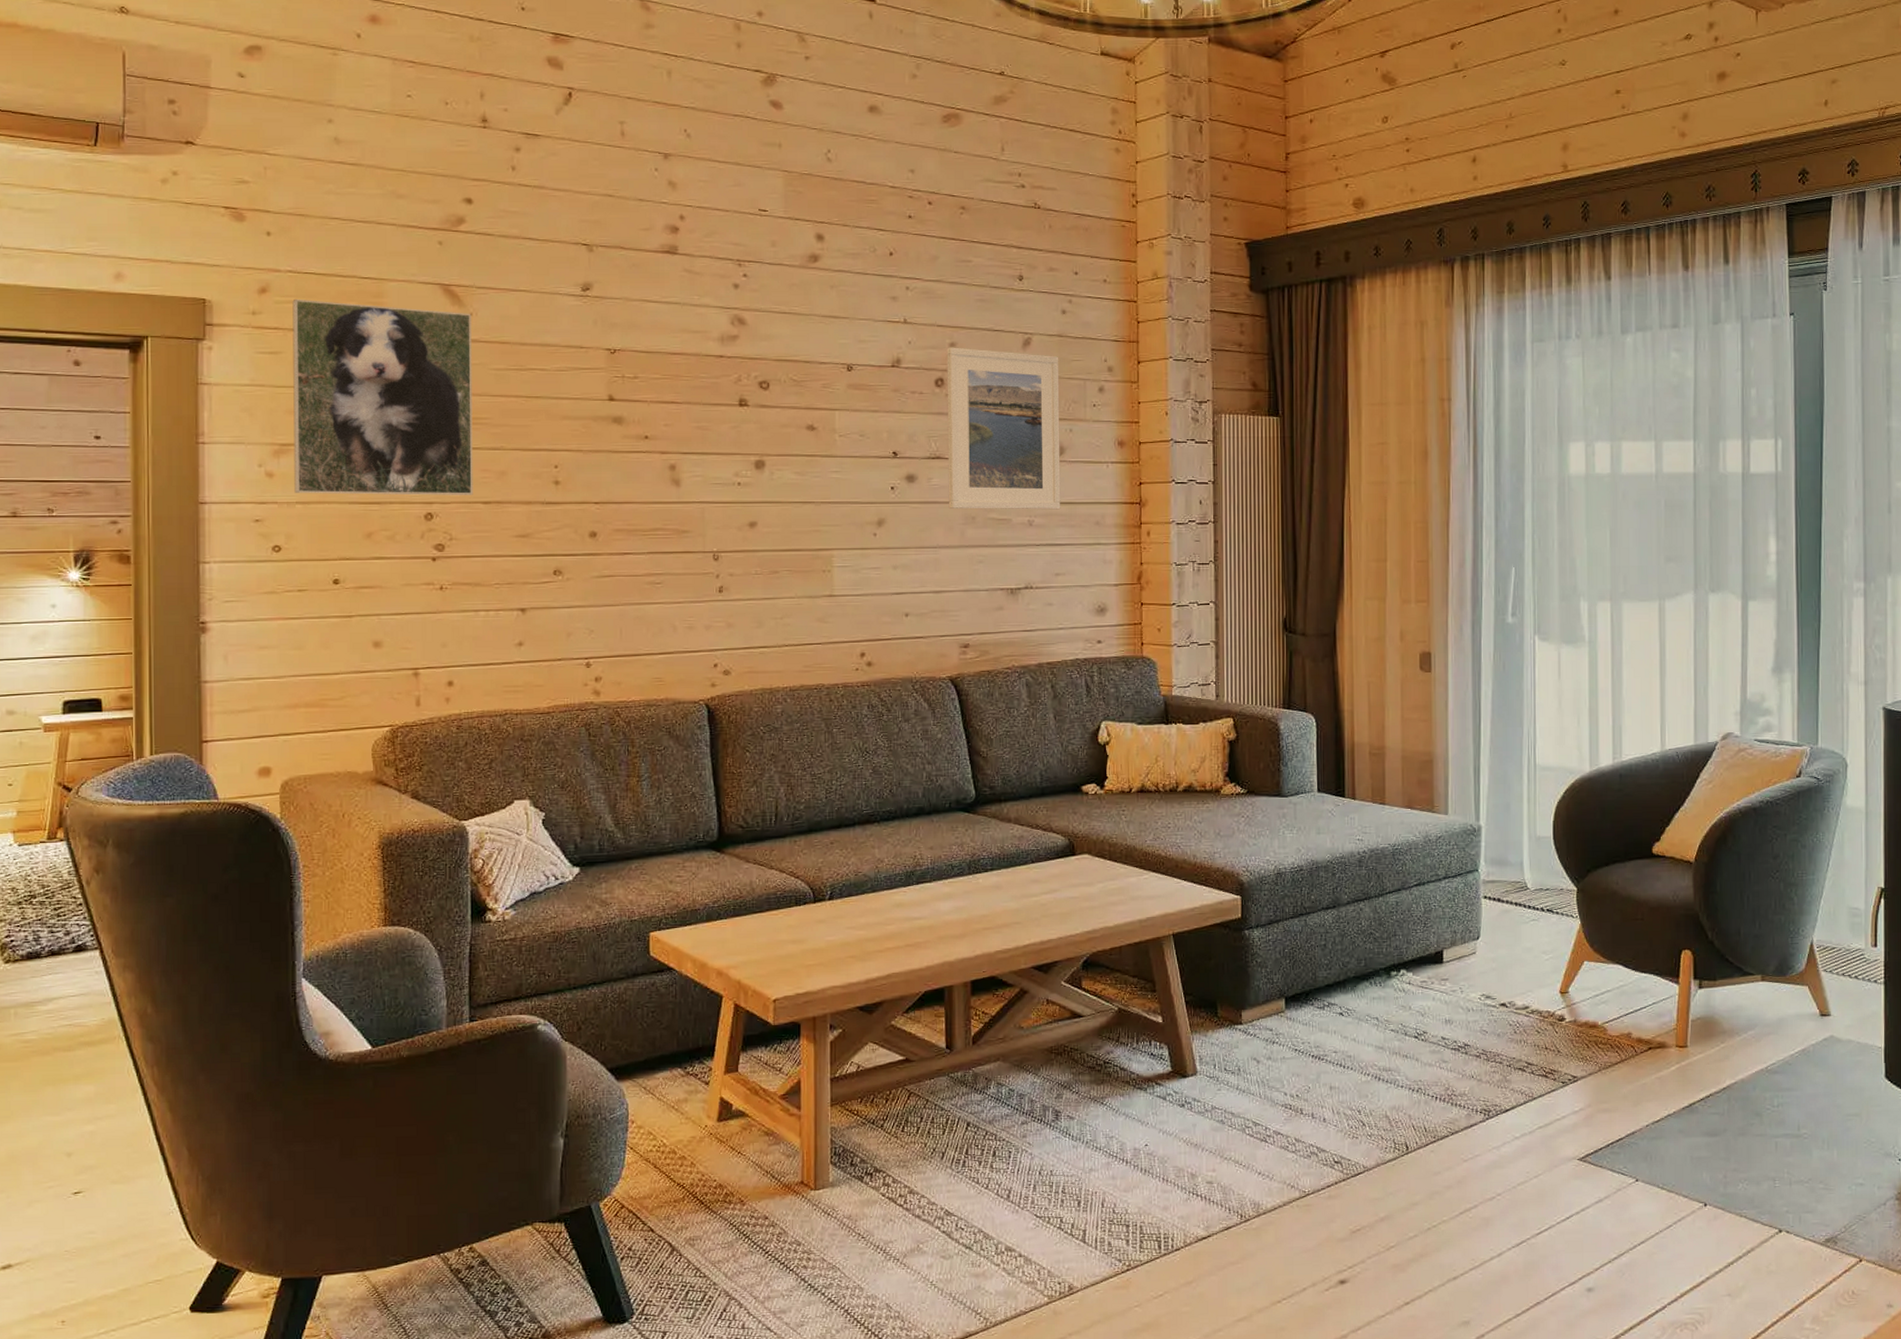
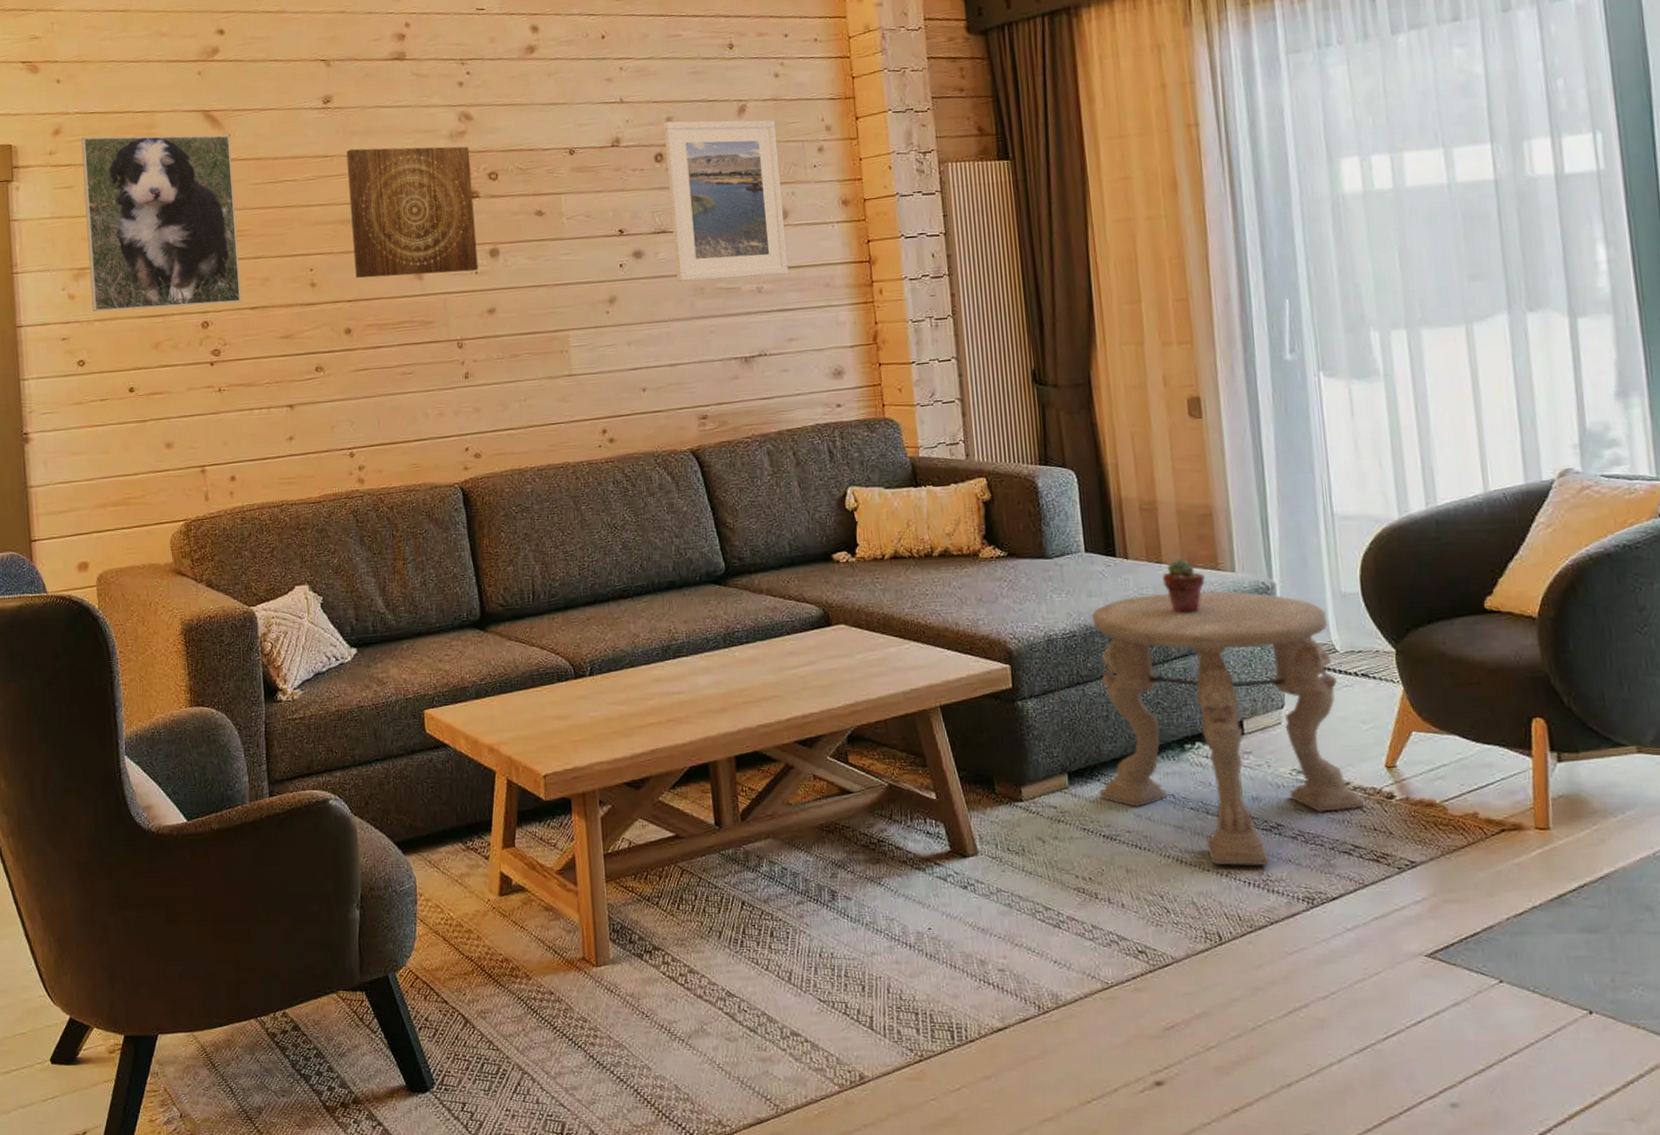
wall art: none [604,342,742,482] -> present [346,146,479,278]
side table: none [1312,831,1539,1083] -> present [1091,590,1364,867]
potted succulent: none [1385,801,1422,852] -> present [1163,559,1206,614]

